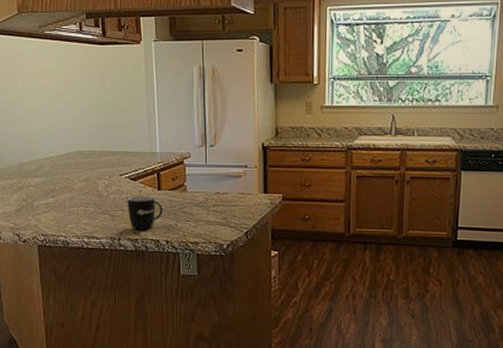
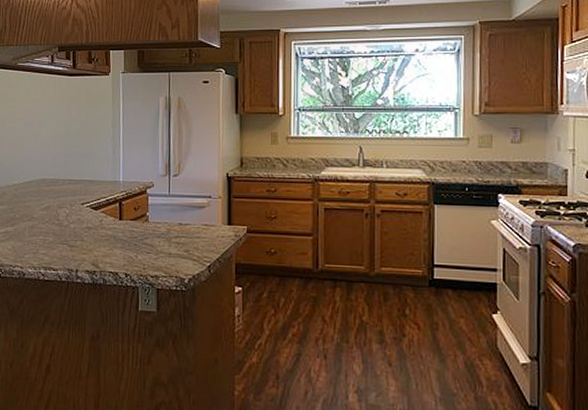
mug: present [127,195,163,230] -> none [87,225,123,262]

